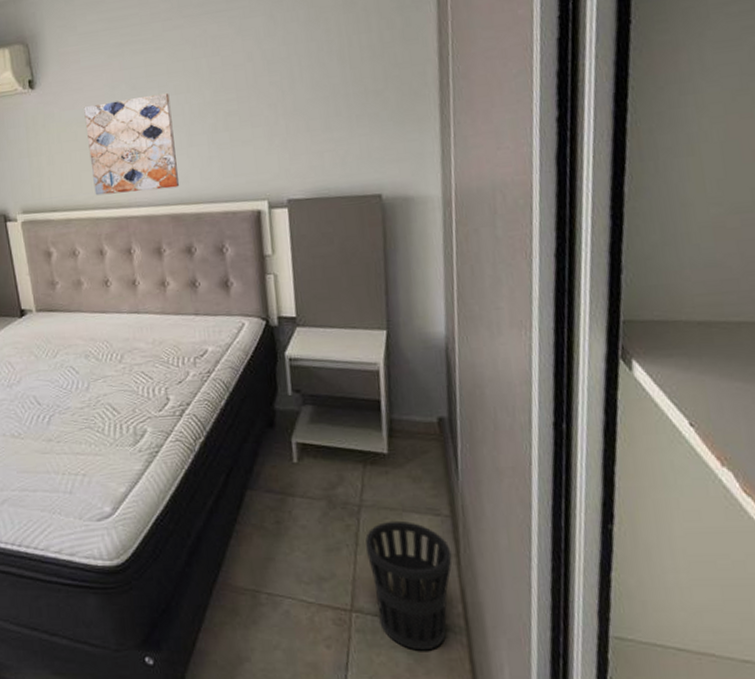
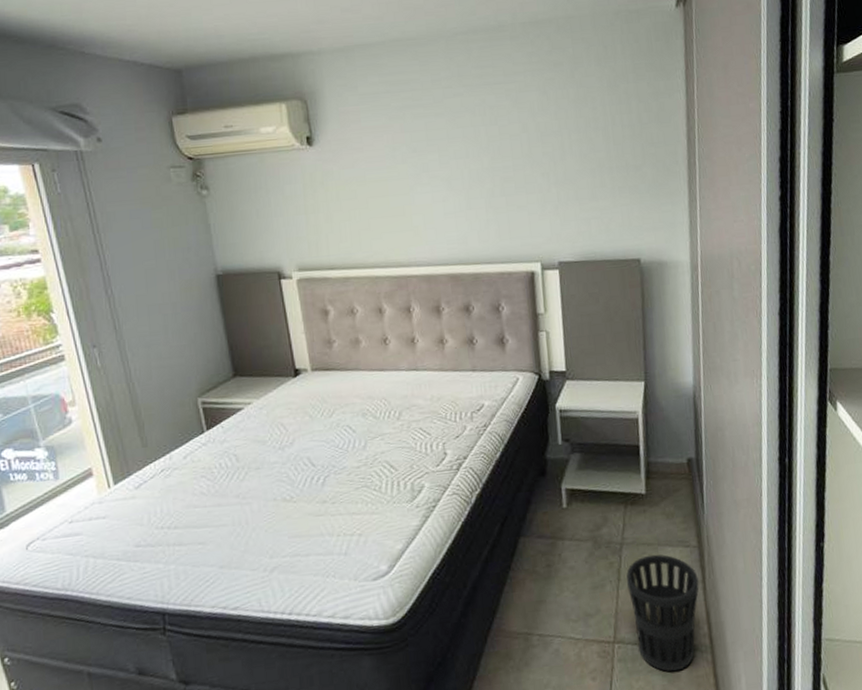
wall art: present [84,92,180,196] -> none [364,157,459,254]

